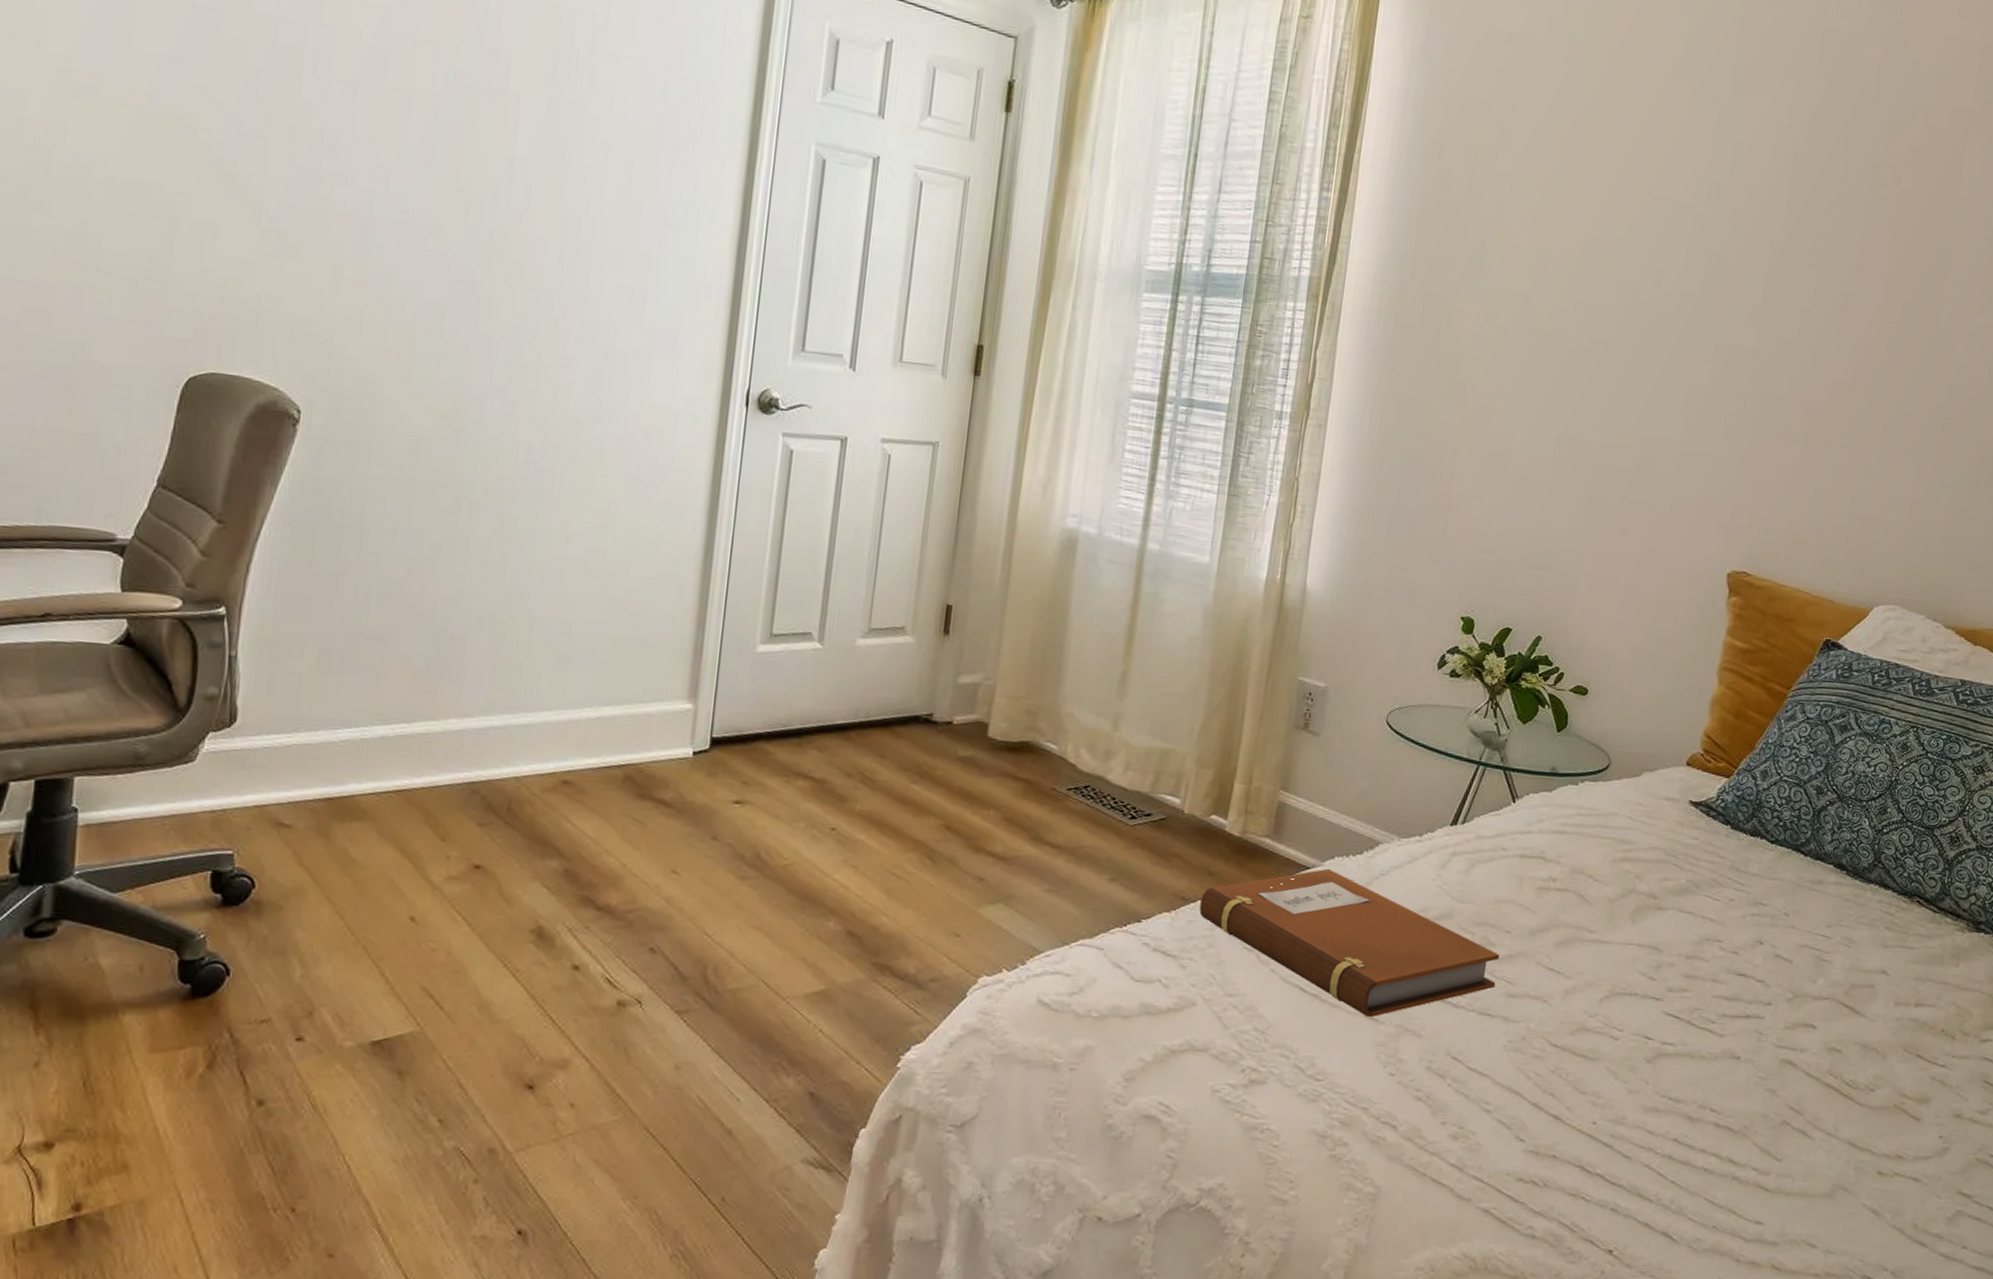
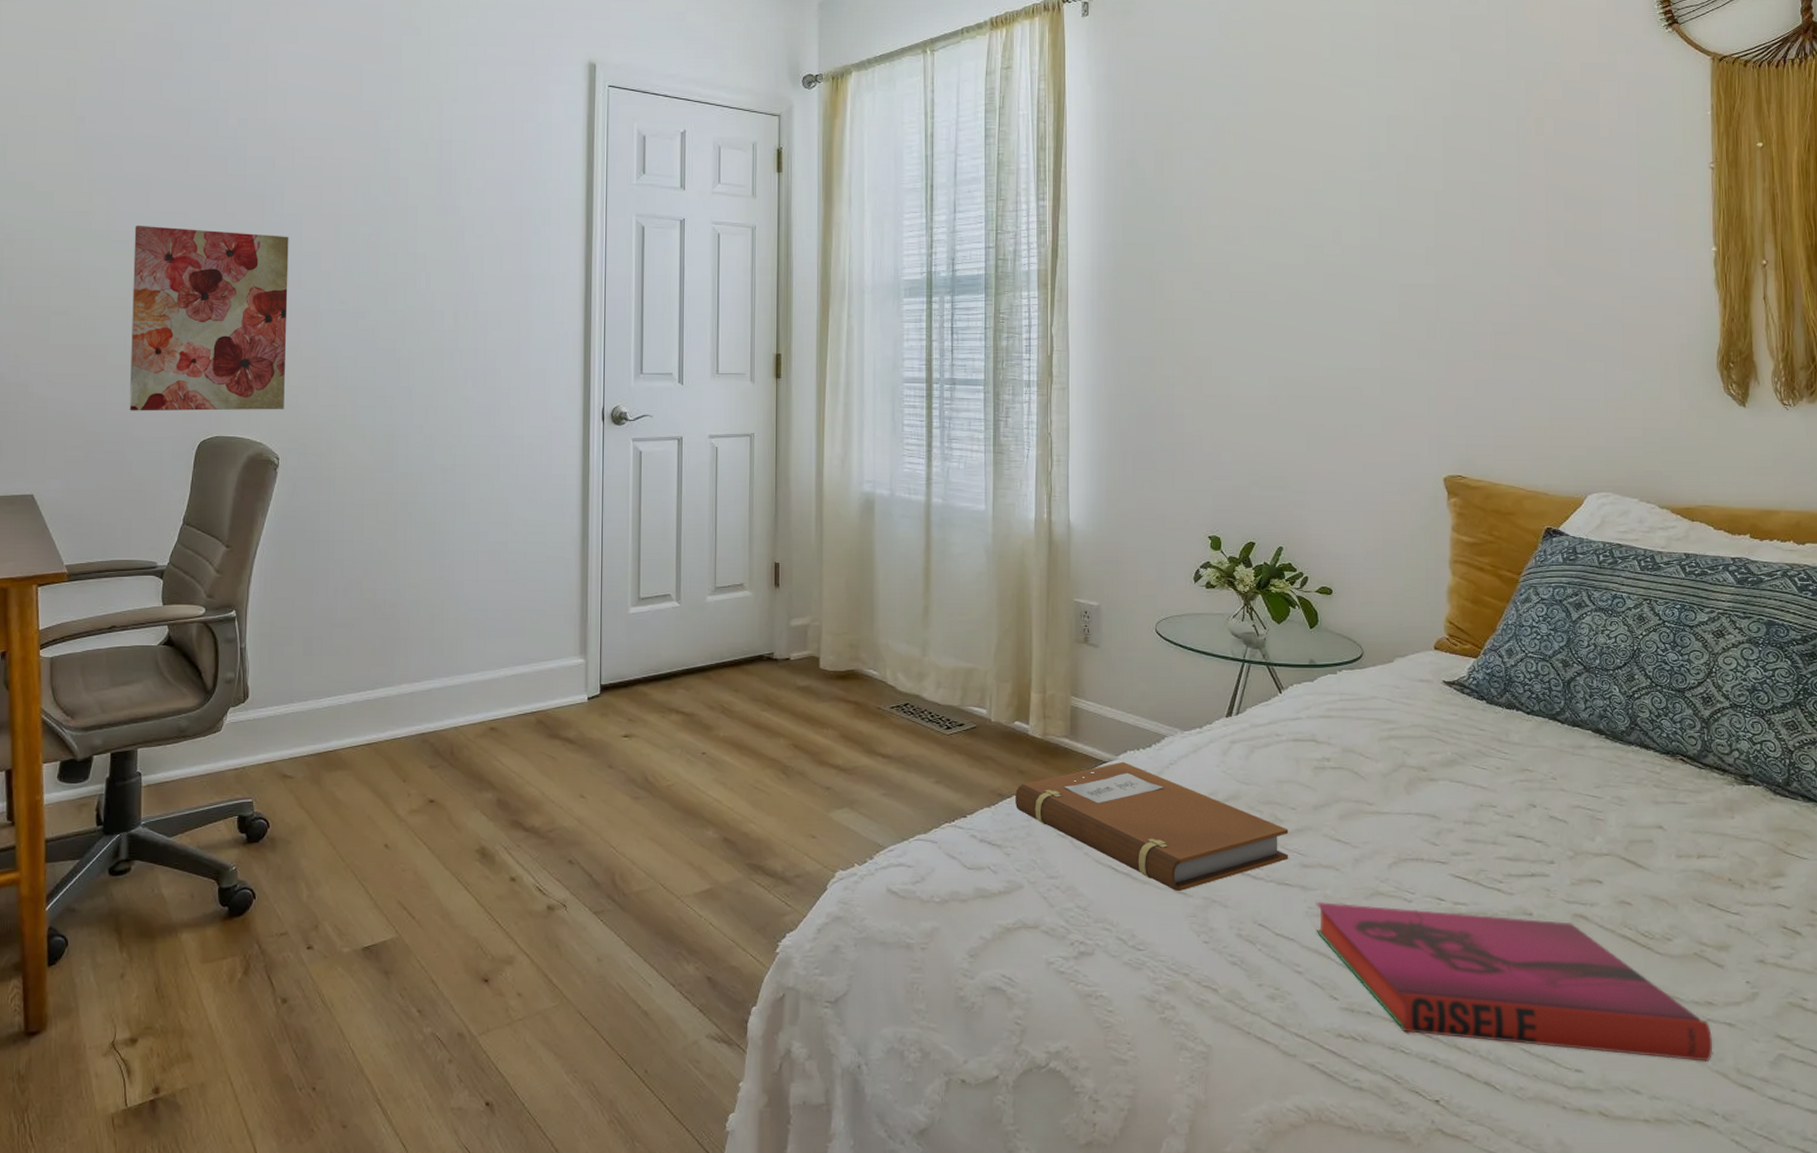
wall art: none [87,66,336,347] -> present [130,225,289,411]
hardback book: none [1512,1035,1896,1216] -> present [1316,901,1713,1061]

